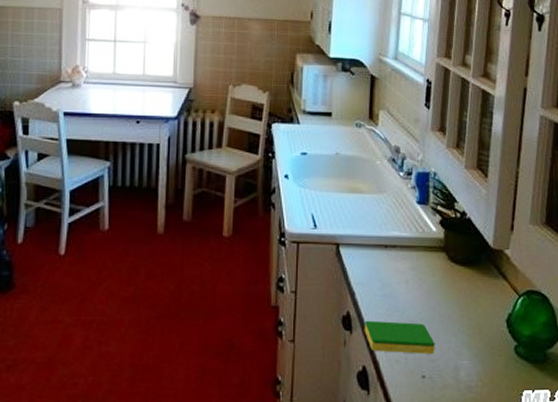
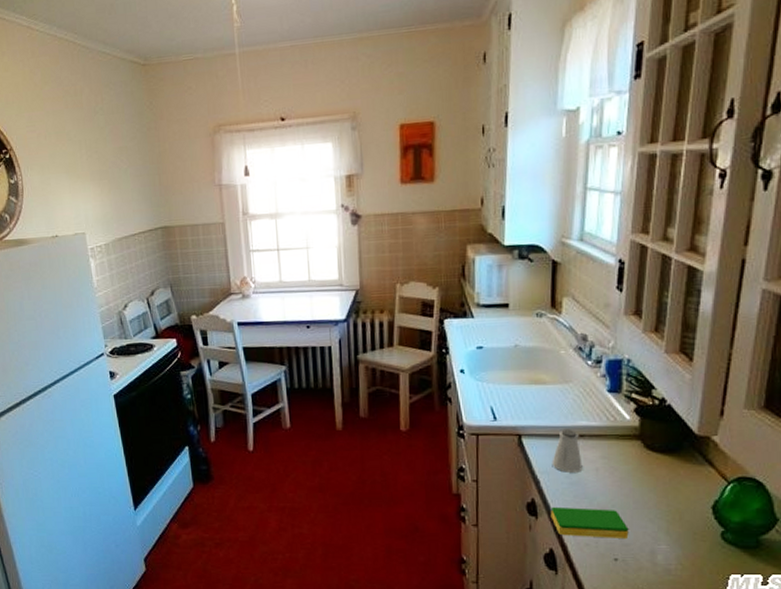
saltshaker: none [366,239,394,284] -> present [552,429,583,473]

